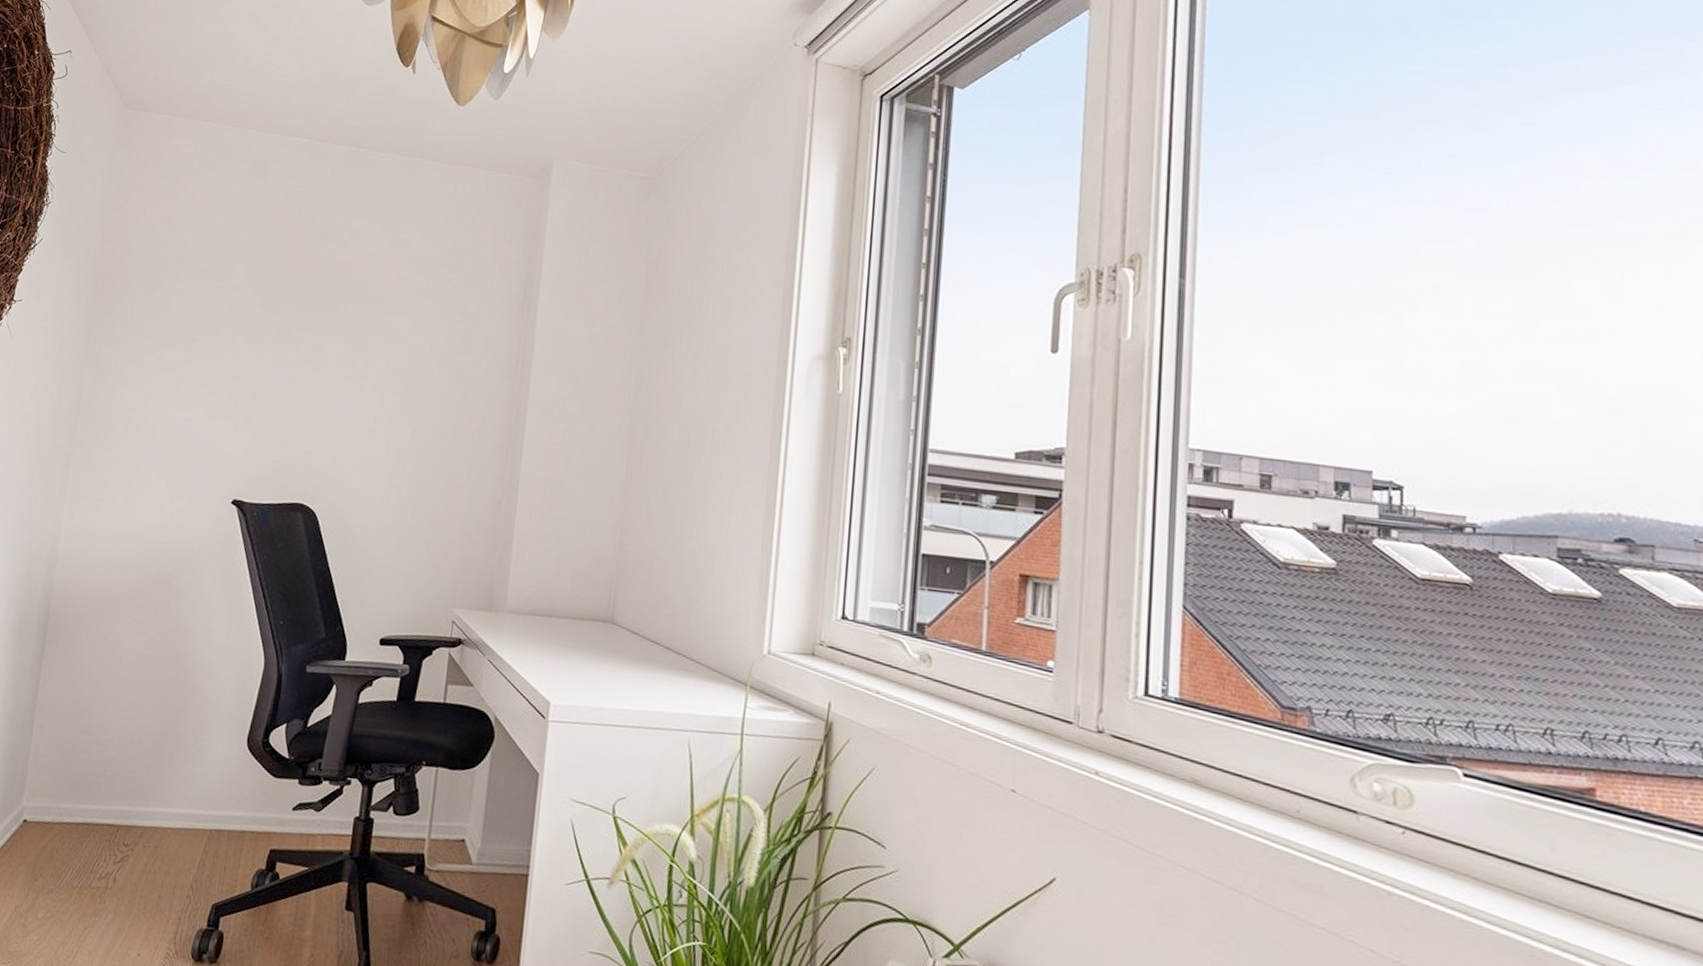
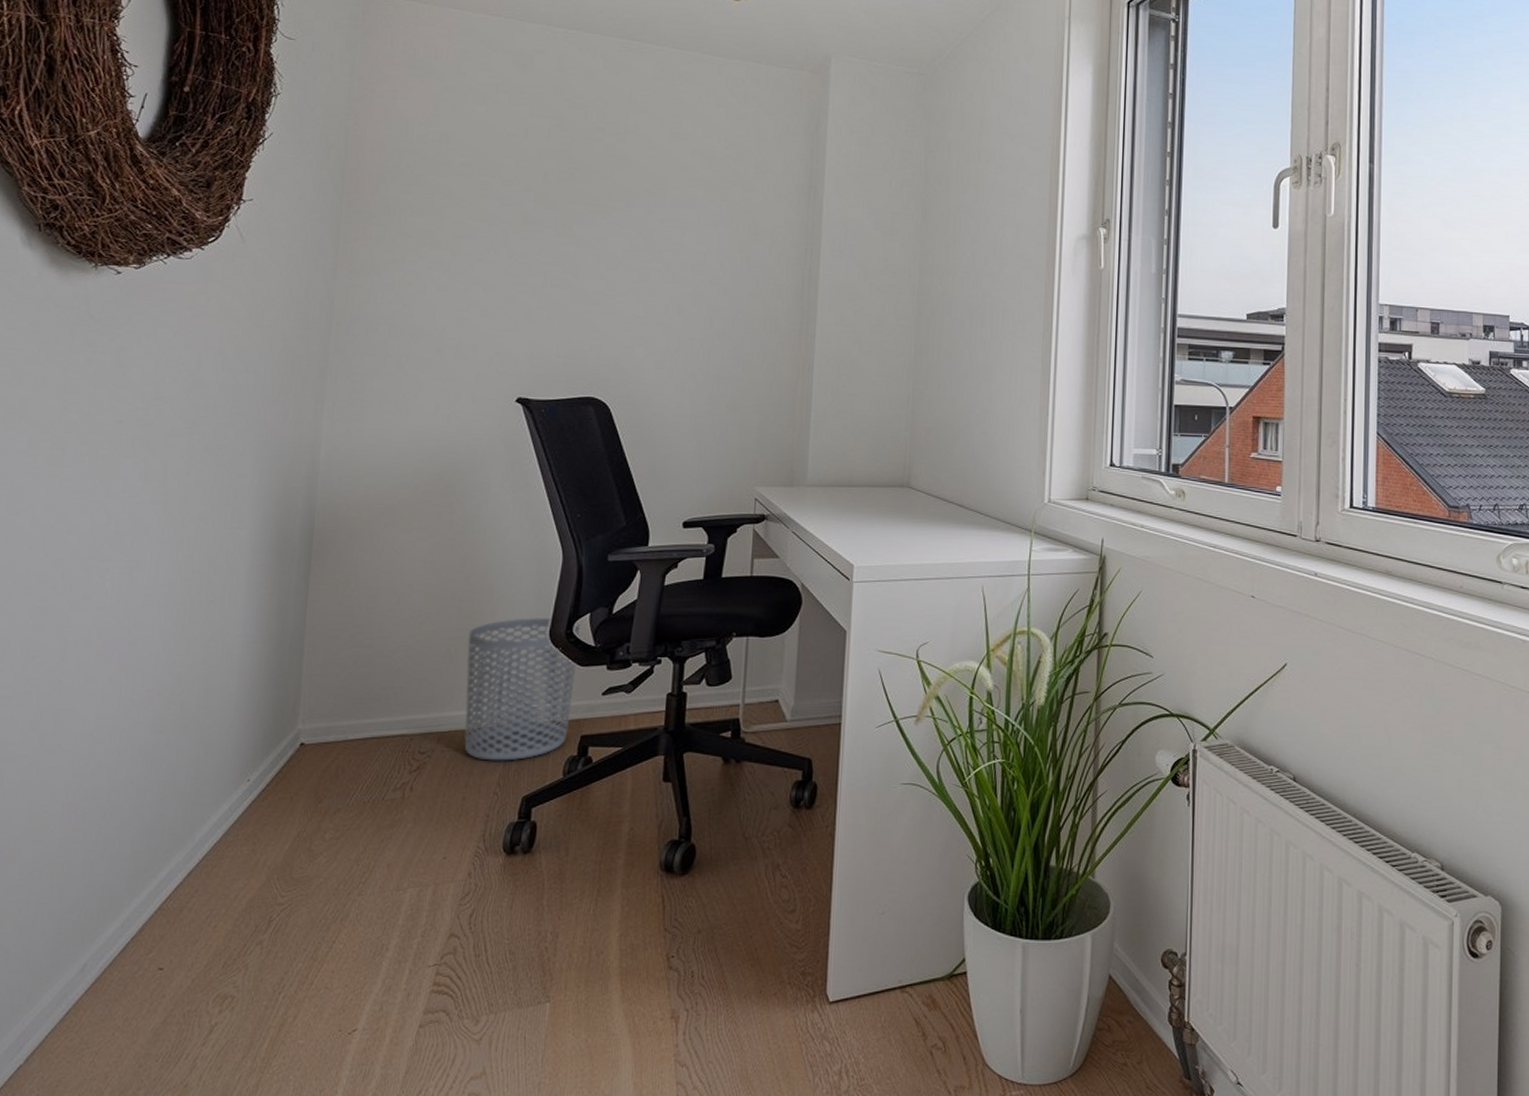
waste bin: none [163,721,276,866] -> present [464,618,580,761]

